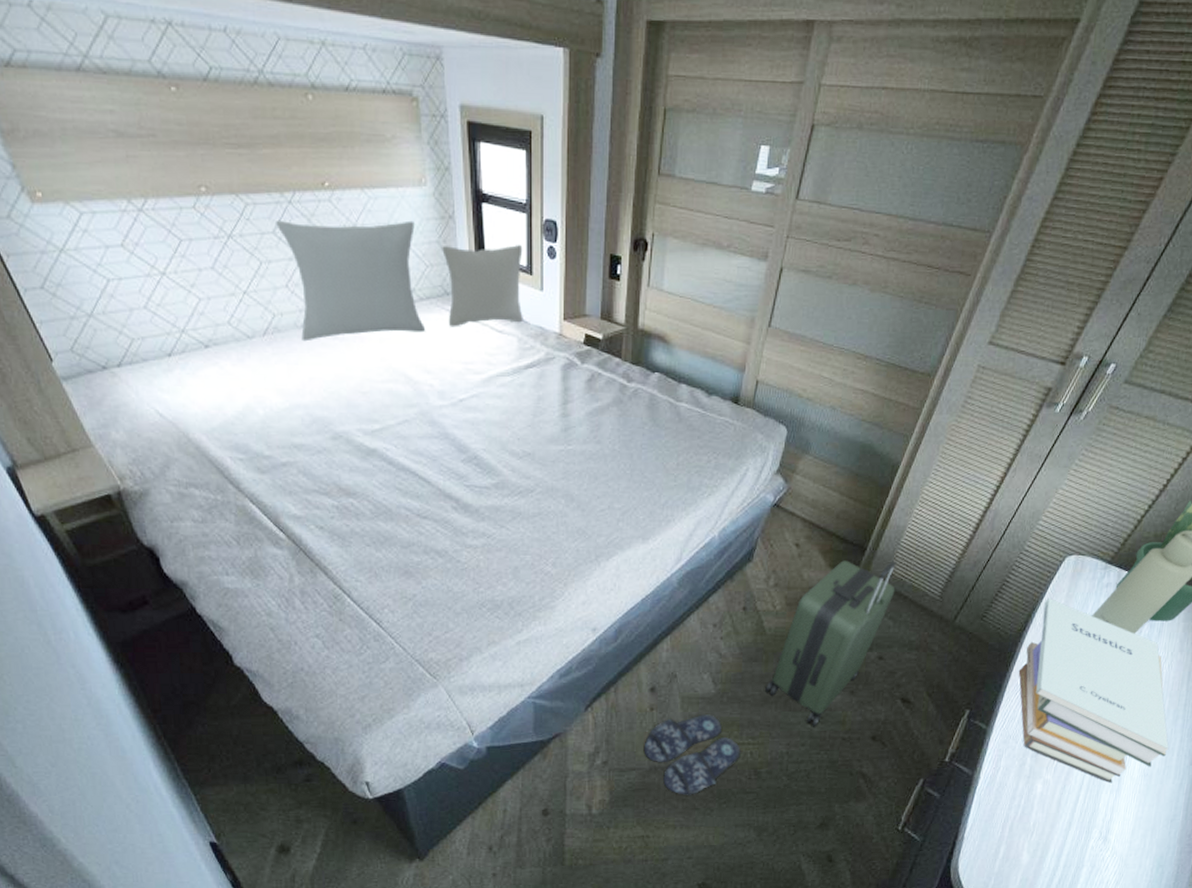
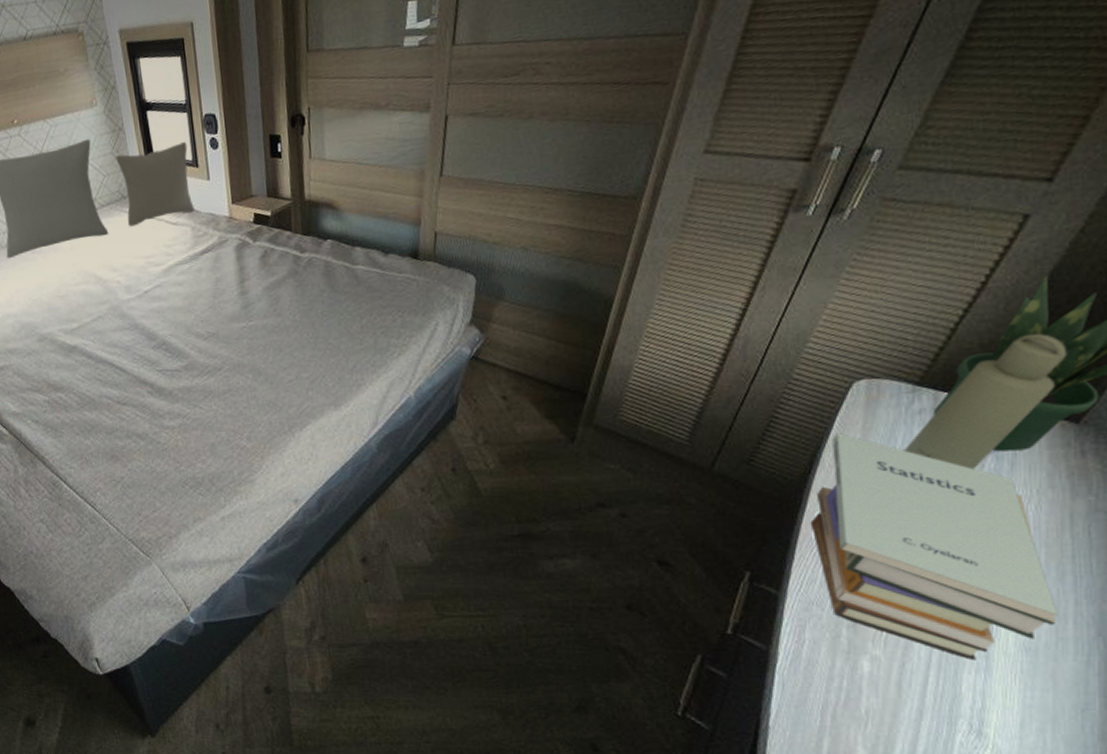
slippers: present [643,714,741,795] -> none [362,585,471,673]
suitcase: present [765,560,898,727] -> none [489,405,630,596]

